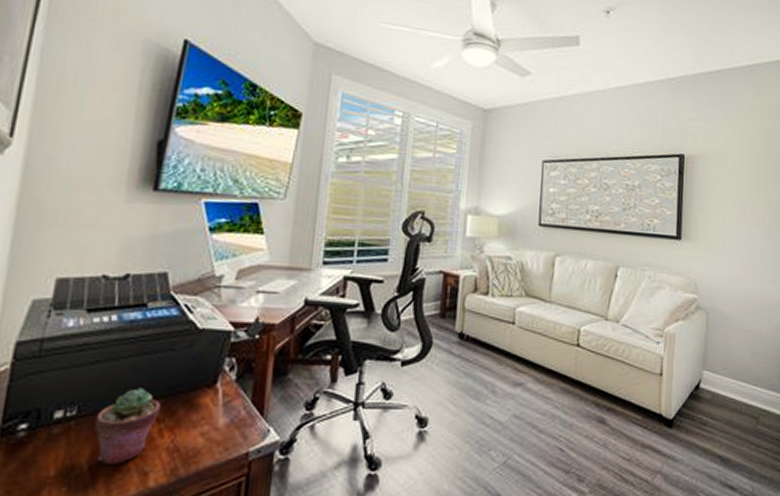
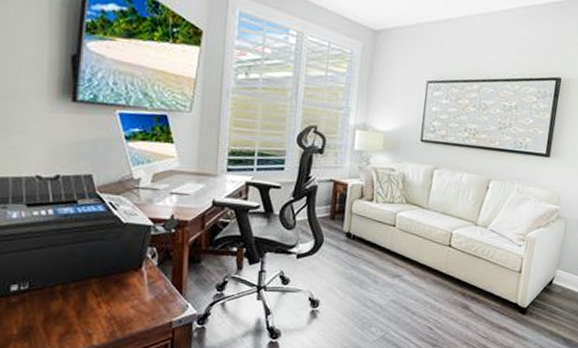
potted succulent: present [94,388,161,464] -> none [45,269,98,327]

